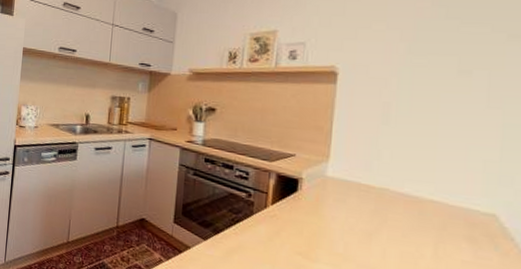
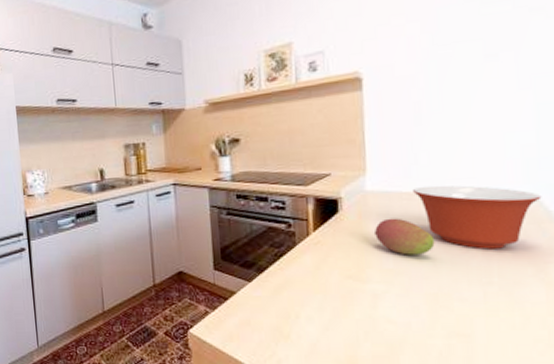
fruit: none [328,205,387,246] -> present [373,218,435,255]
mixing bowl: none [372,181,498,255] -> present [413,185,542,249]

